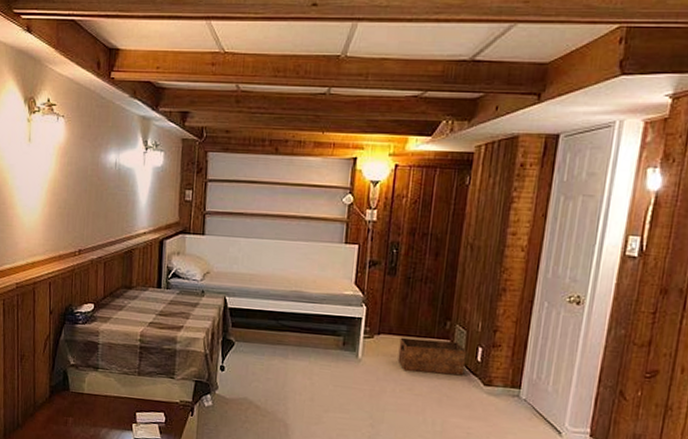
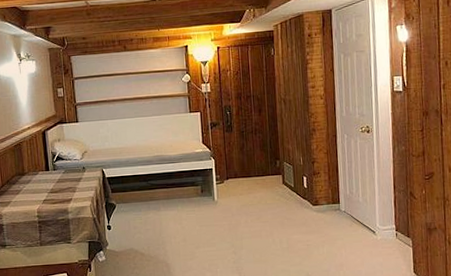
storage basket: present [398,337,467,376] -> none [244,176,297,204]

